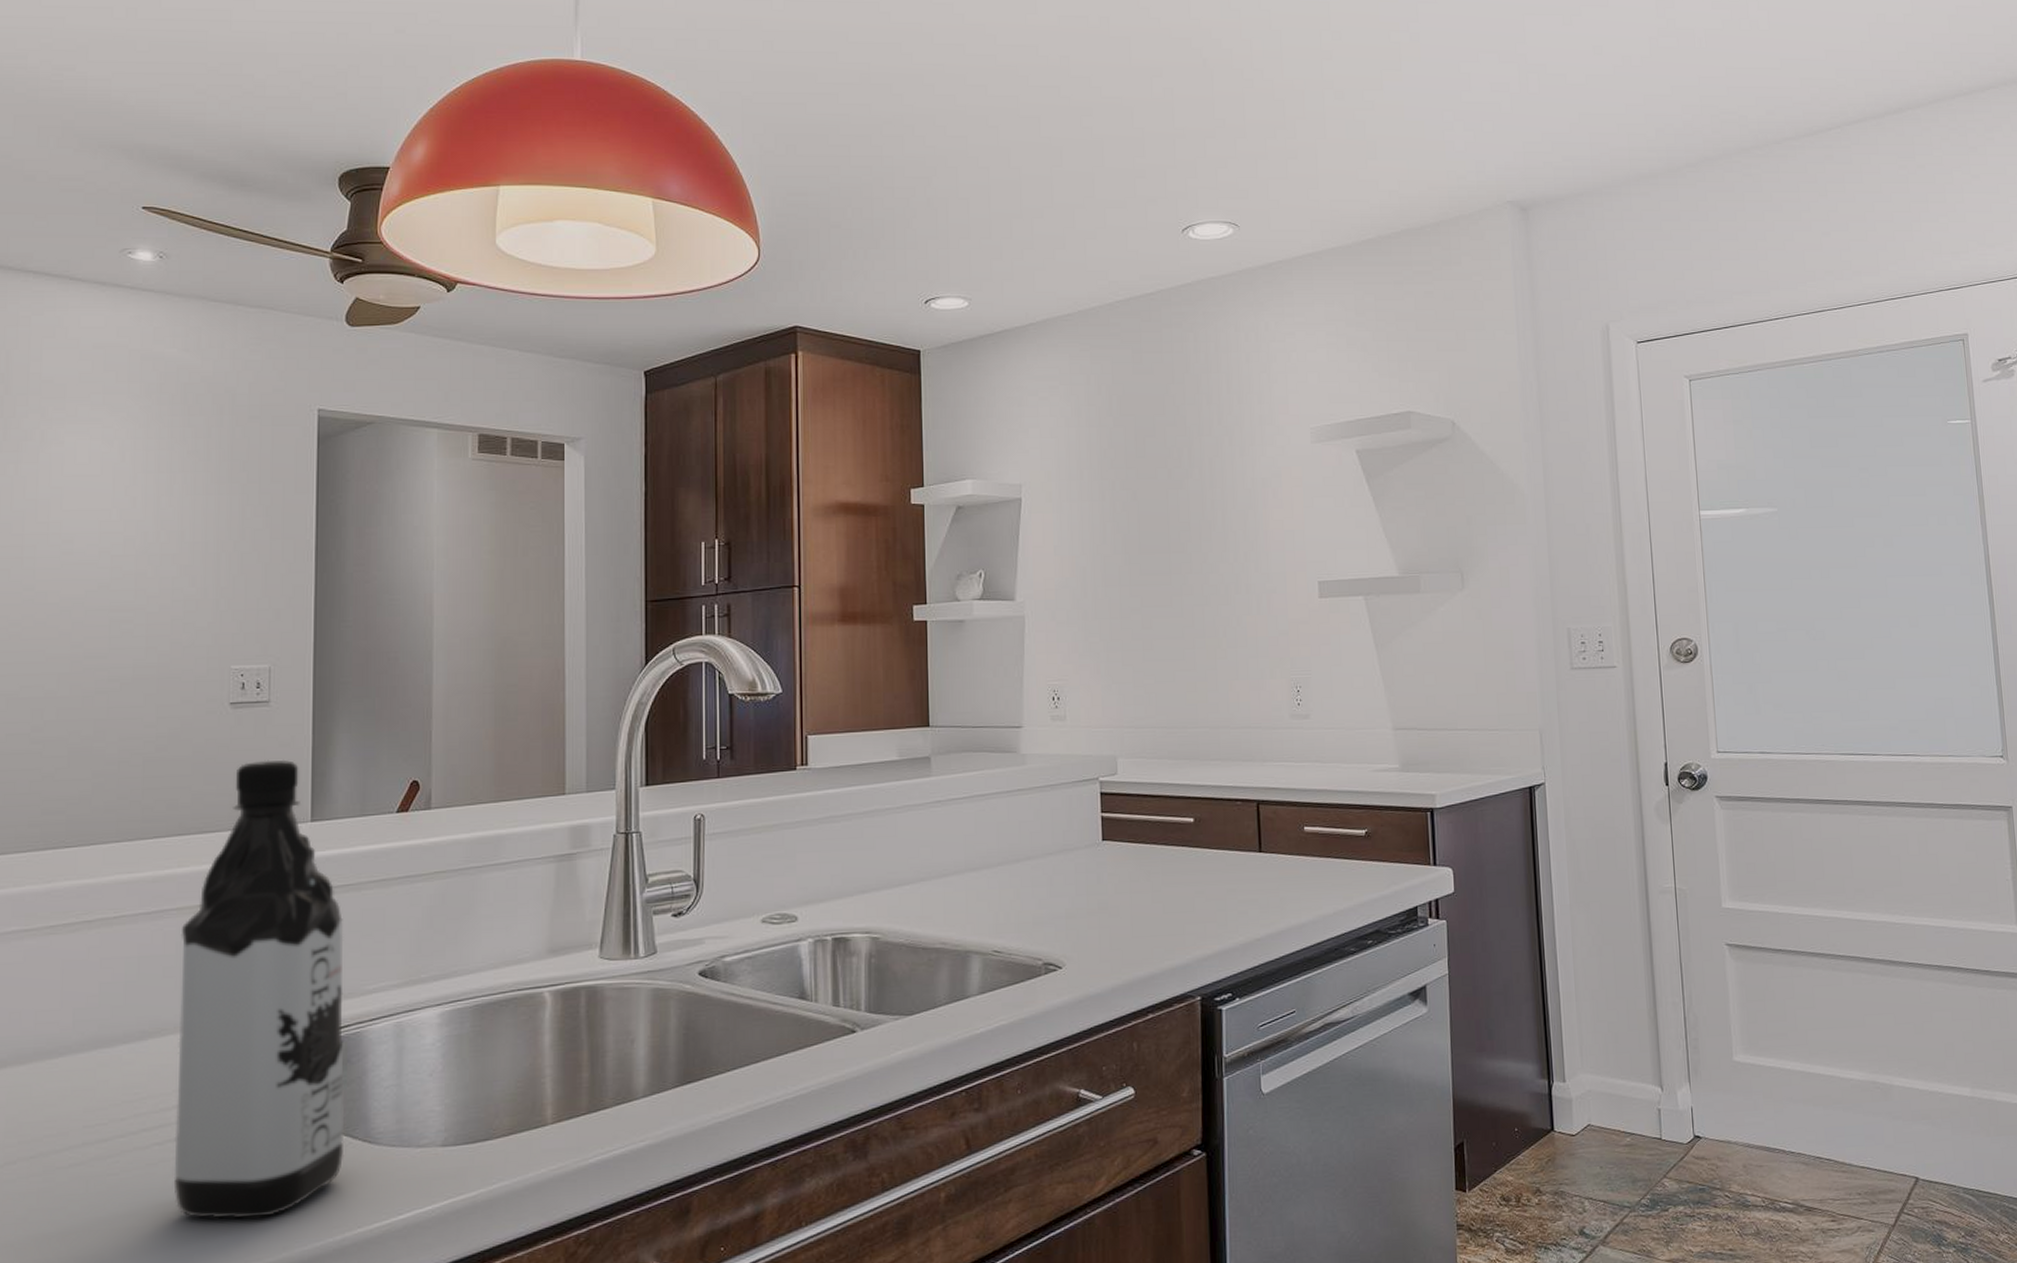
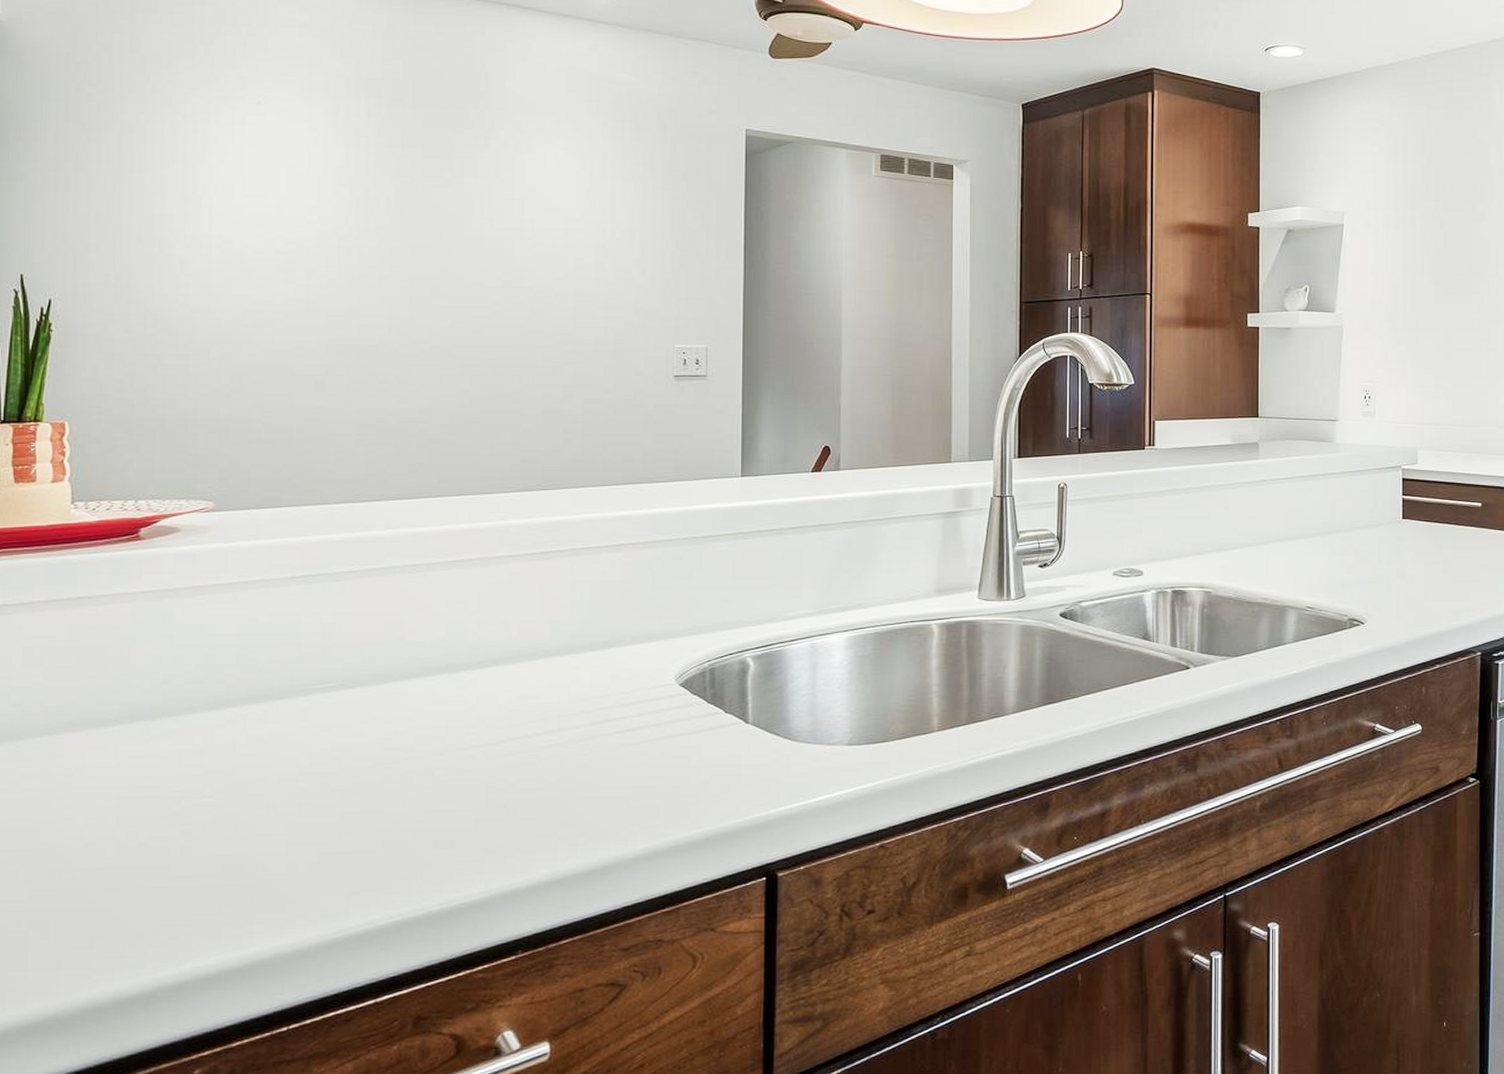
water bottle: present [173,759,345,1219] -> none [632,424,769,795]

